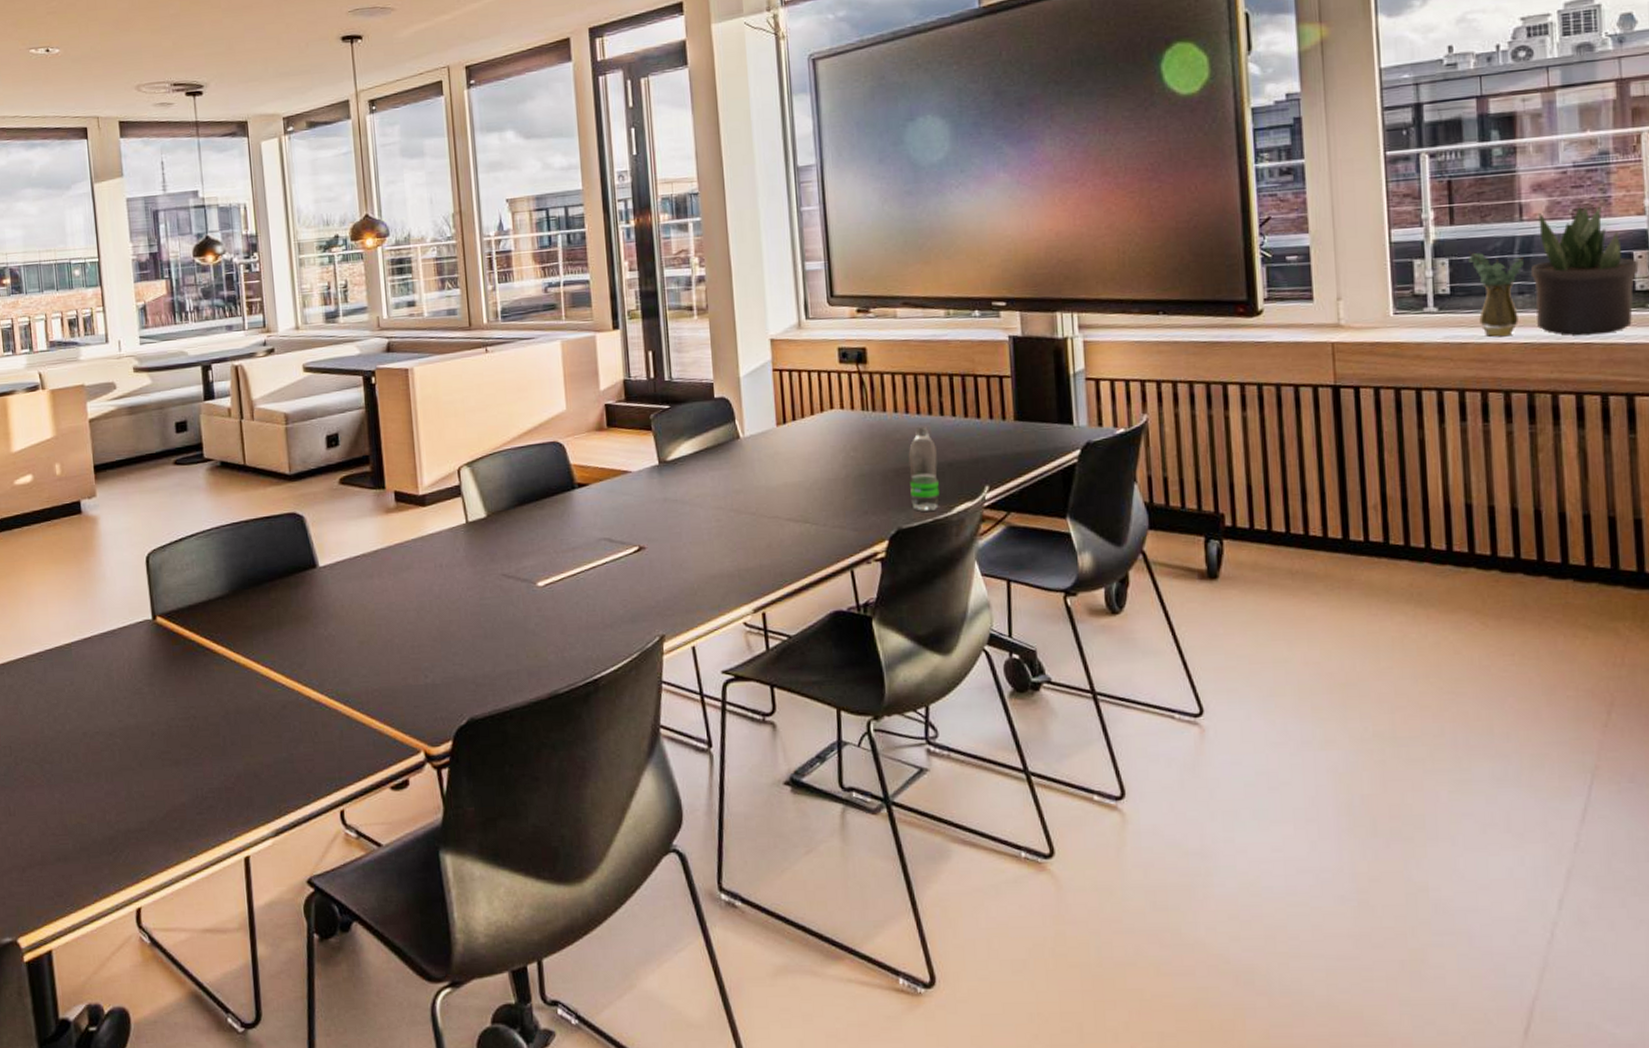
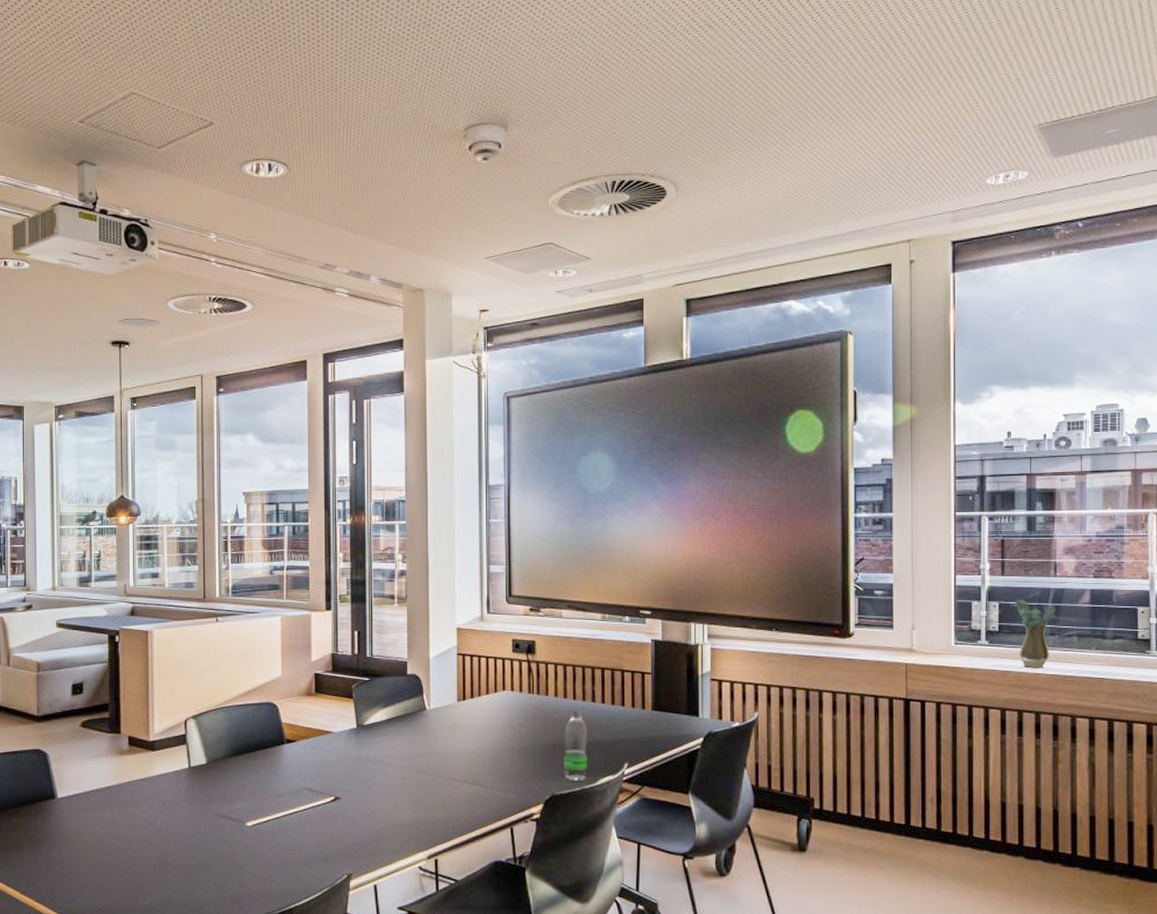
planter: present [1530,207,1639,335] -> none [1060,569,1141,672]

